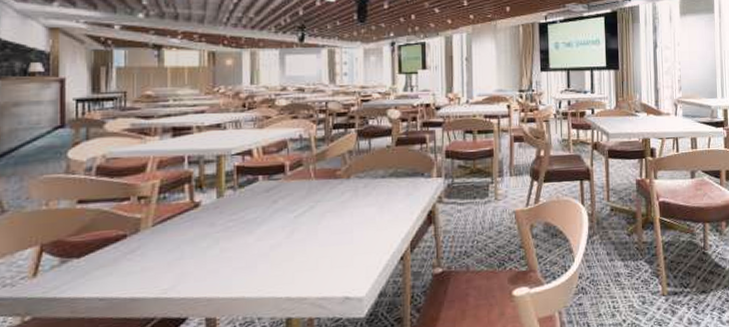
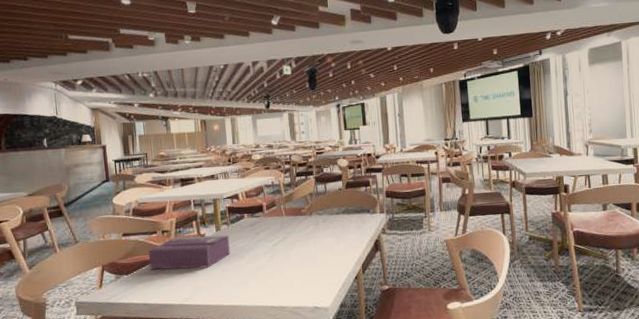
tissue box: none [115,203,235,251] -> present [148,235,231,270]

